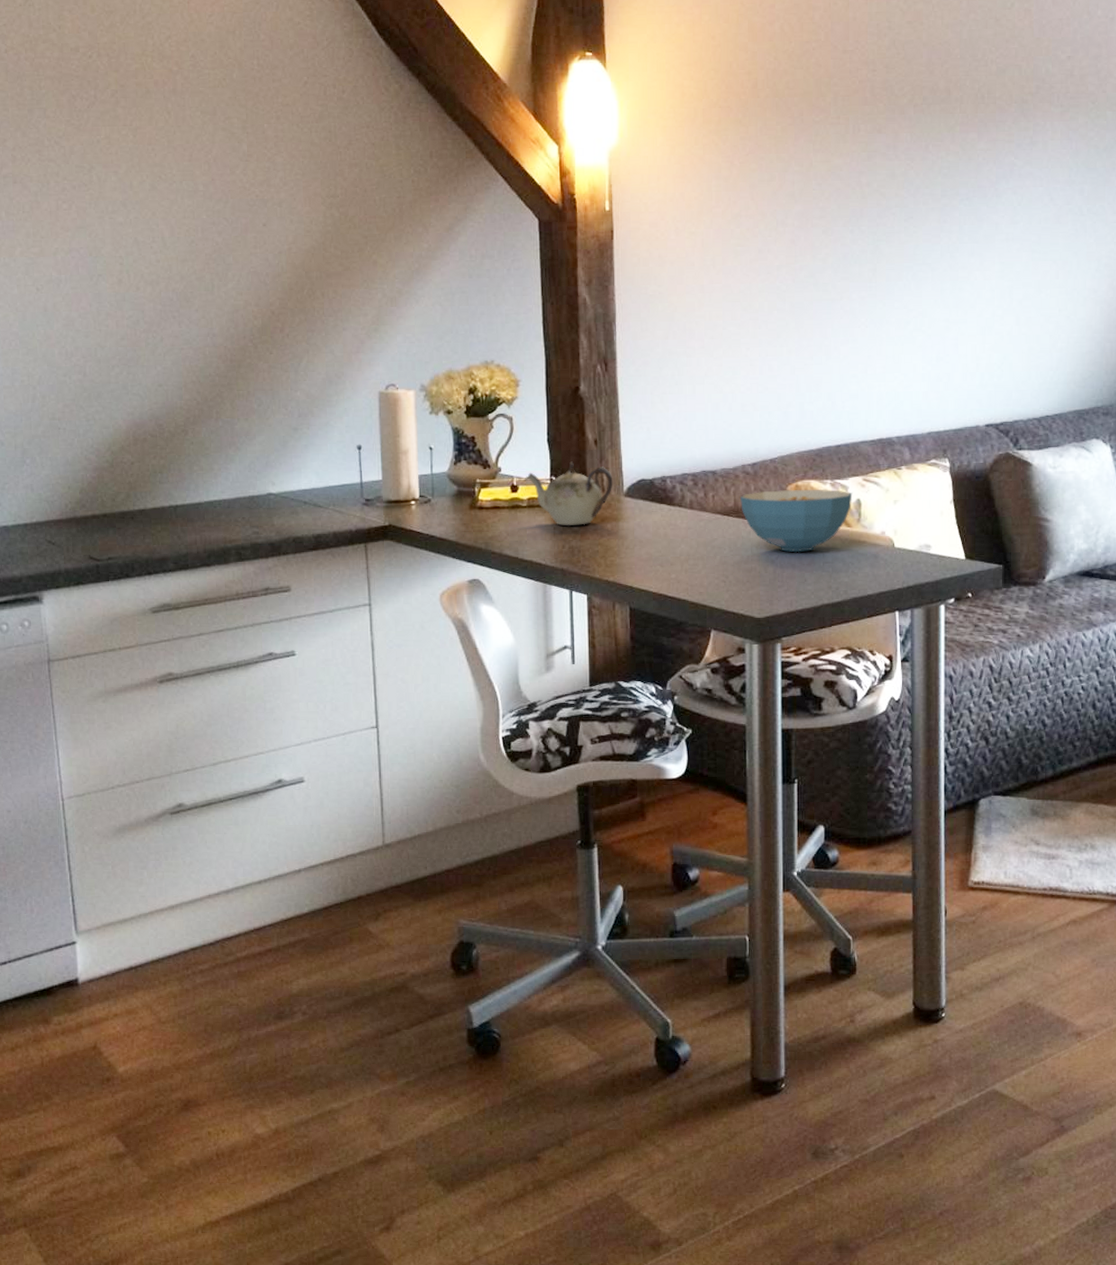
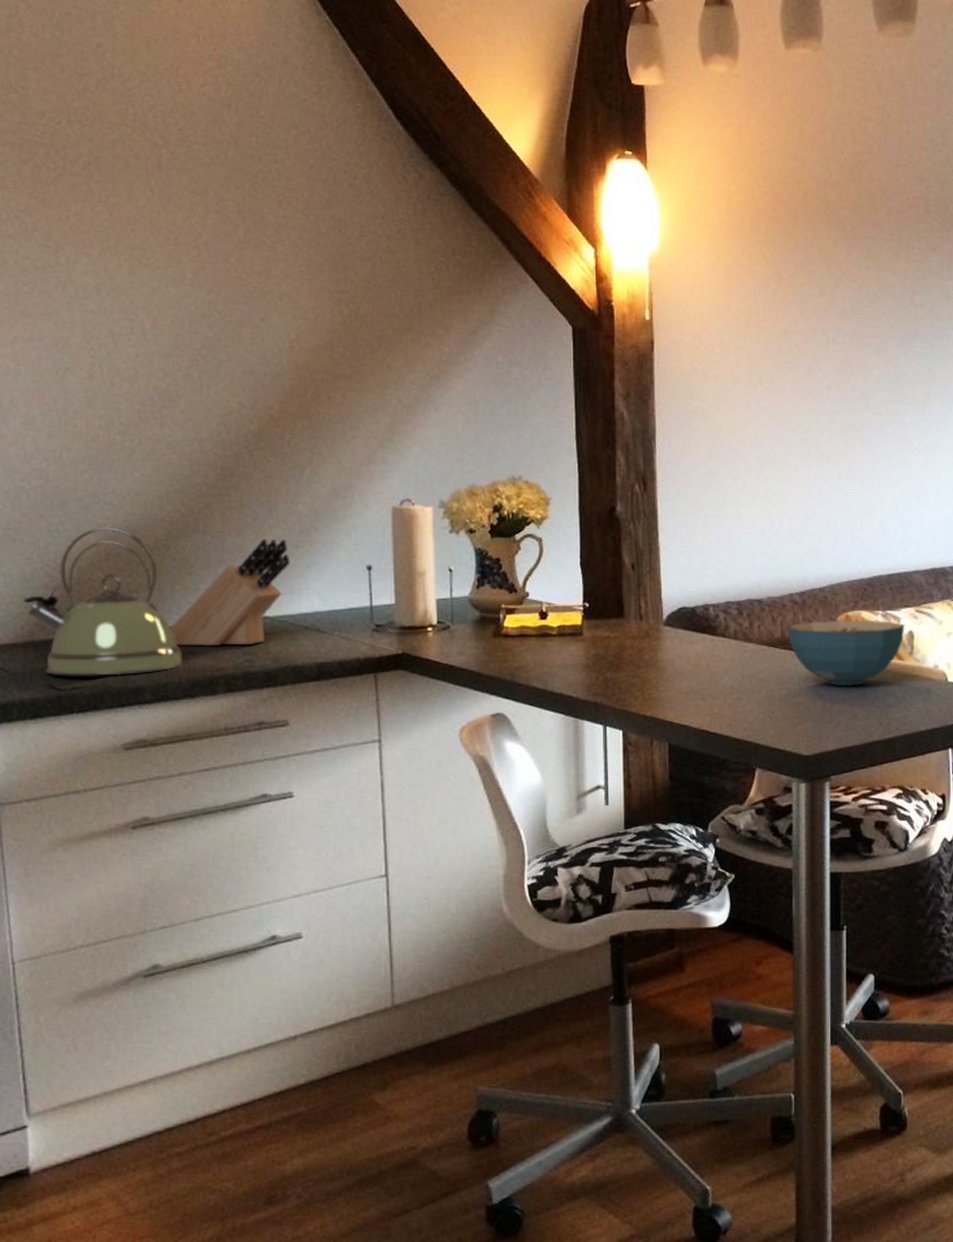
kettle: none [66,415,202,548] -> present [23,527,185,676]
knife block: none [189,422,291,521] -> present [170,538,291,647]
teapot: present [524,461,613,526] -> none [554,587,652,656]

